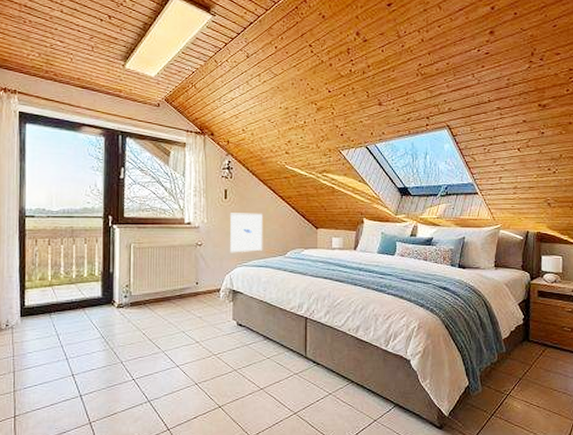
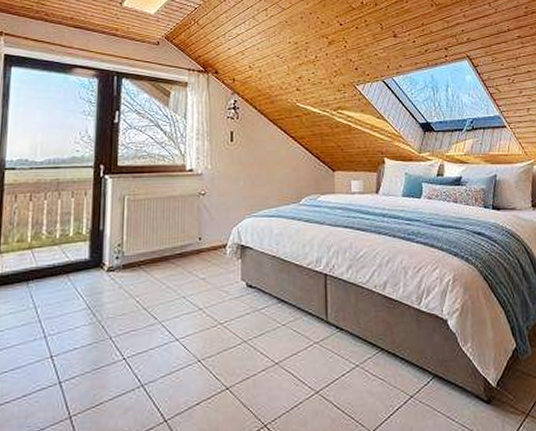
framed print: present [230,213,263,253] -> none [237,156,275,202]

